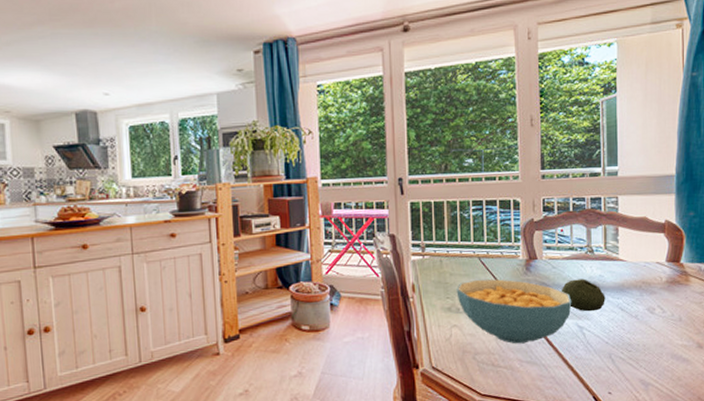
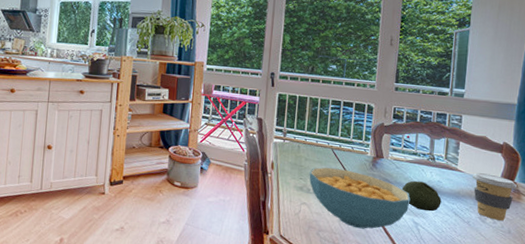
coffee cup: none [636,258,684,309] -> present [473,173,518,221]

